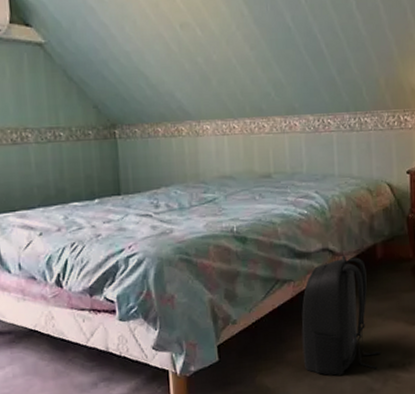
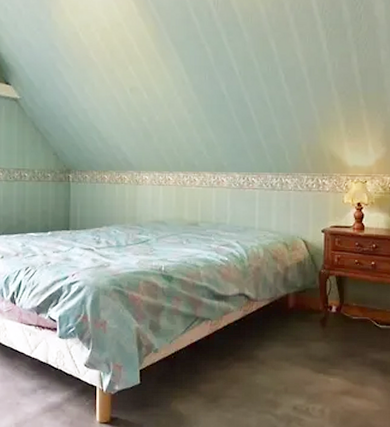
backpack: present [301,256,382,376] -> none [214,302,287,411]

